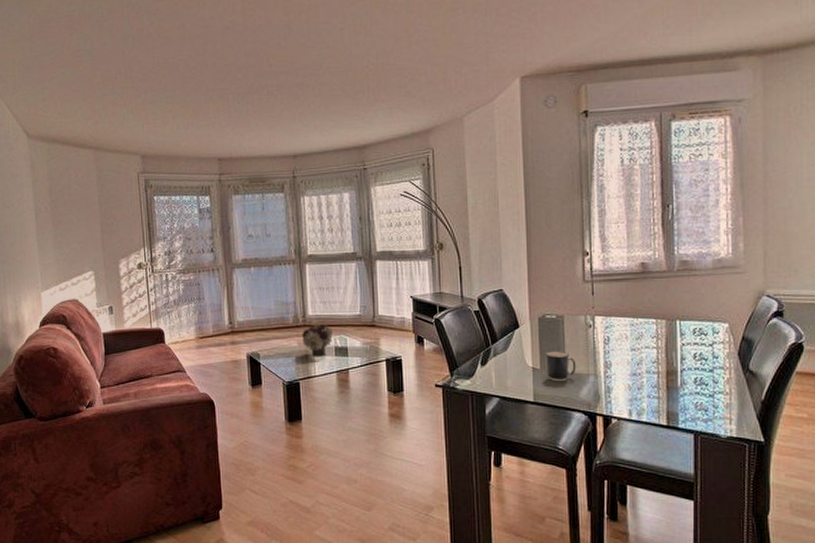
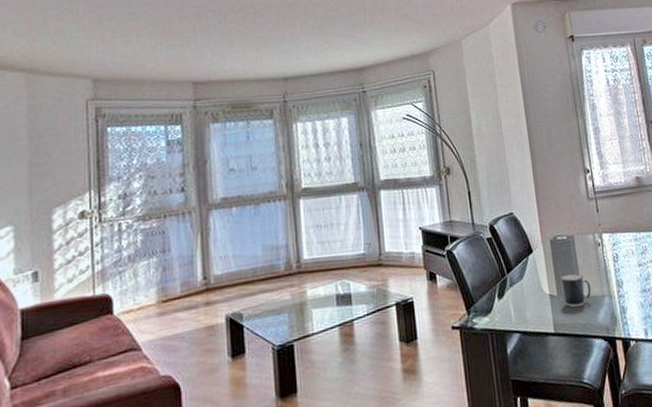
flower arrangement: present [301,320,334,357] -> none [295,265,334,311]

